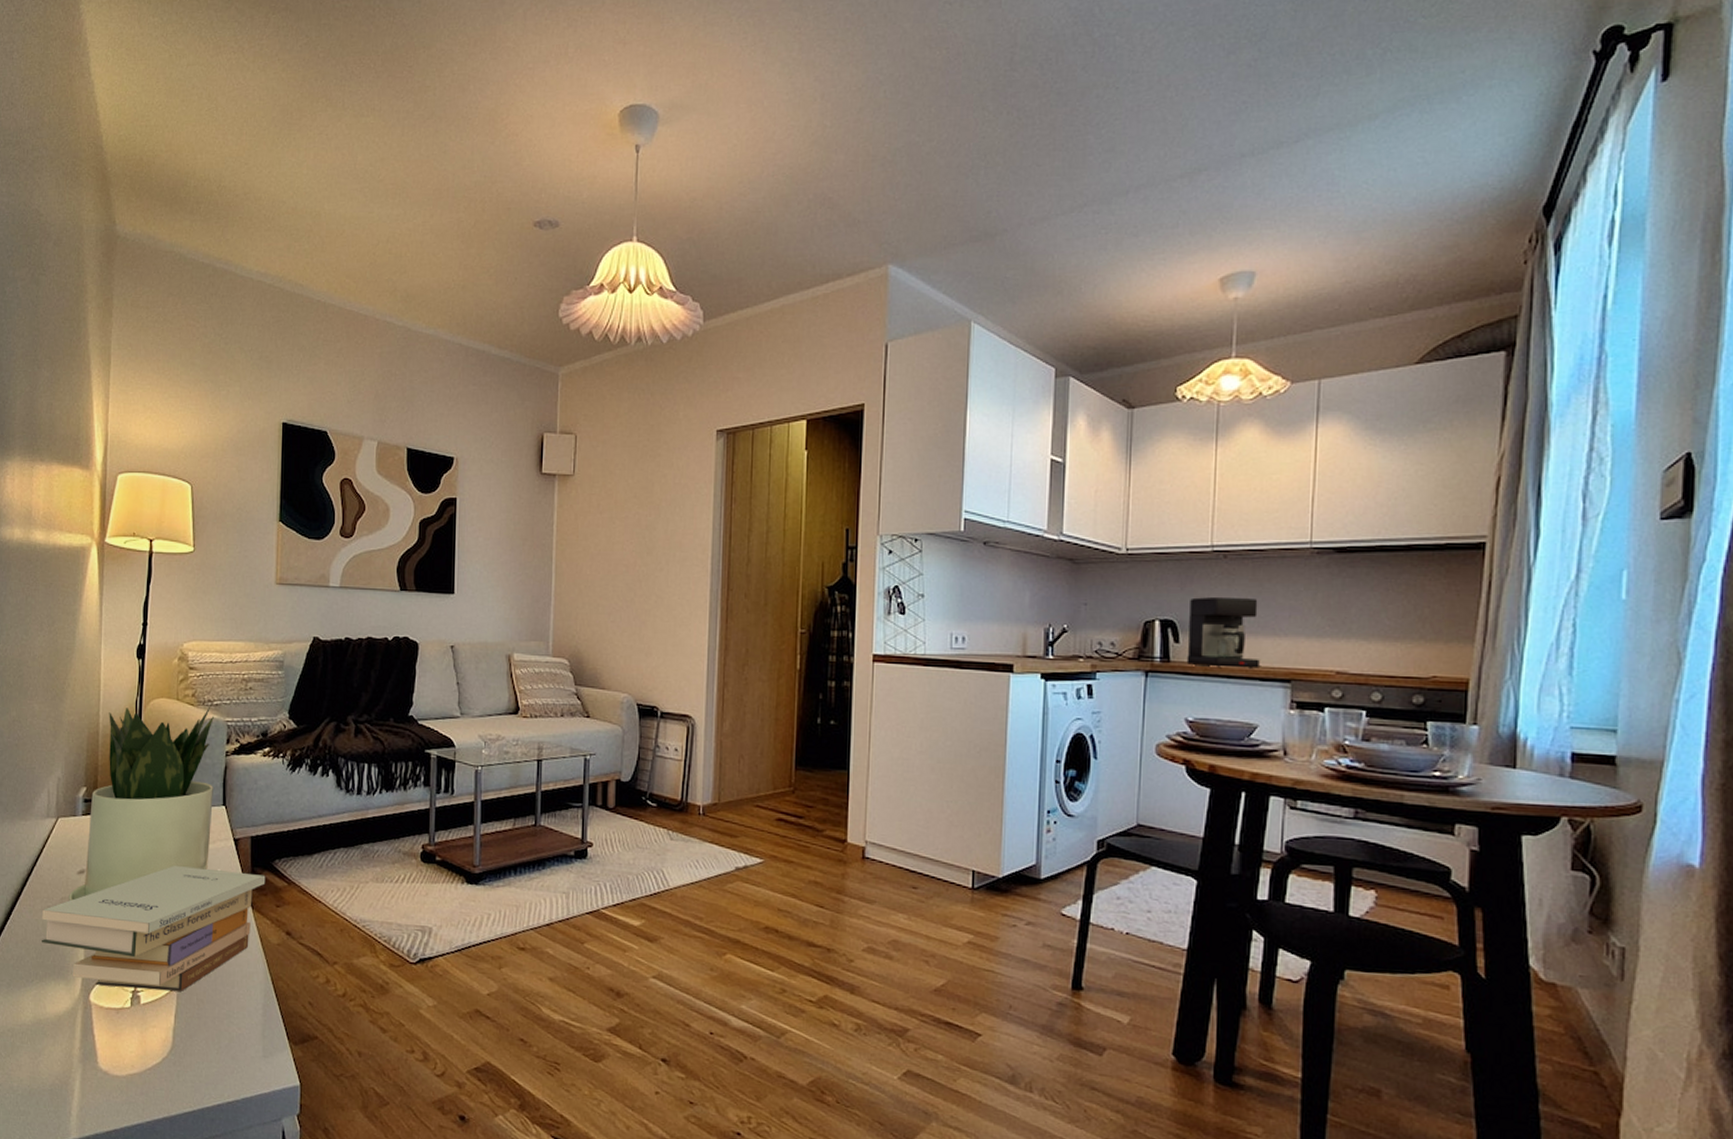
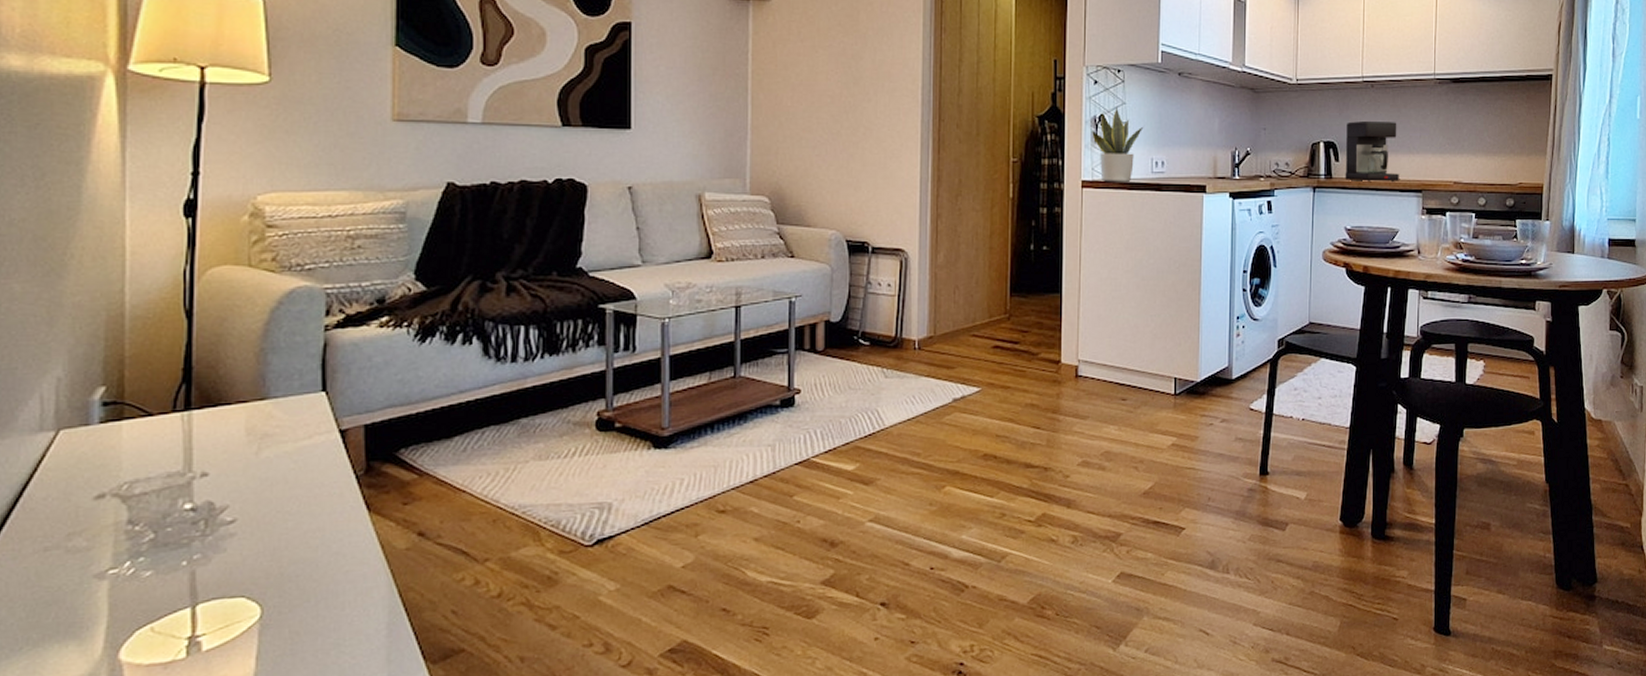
books: present [42,866,266,991] -> none [35,469,387,638]
planter: present [68,708,214,902] -> none [78,273,307,537]
potted plant: none [885,577,943,659] -> present [1092,106,1144,183]

